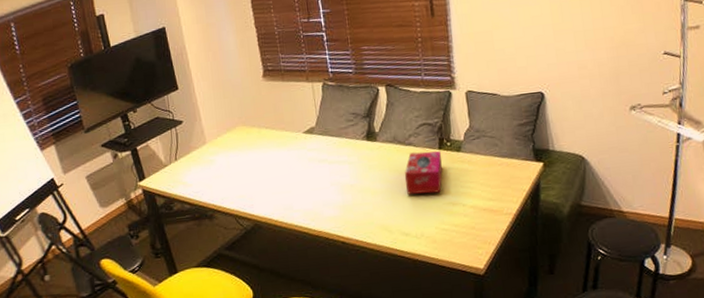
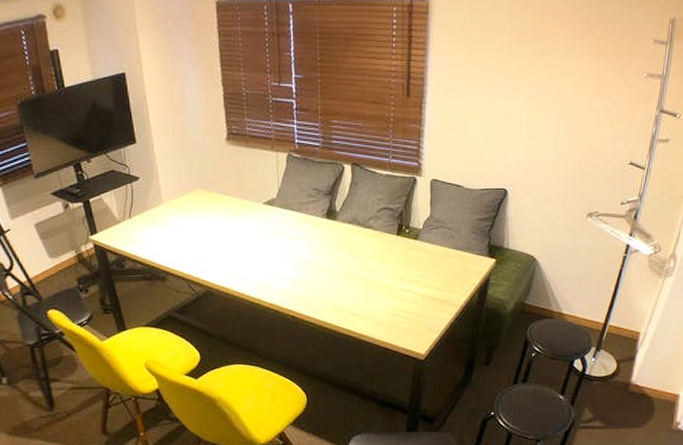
tissue box: present [405,151,443,195] -> none [361,236,399,278]

